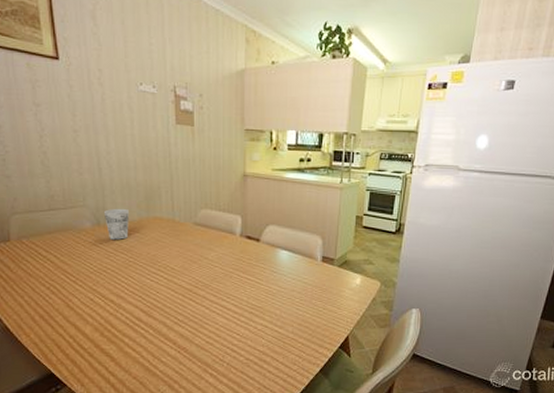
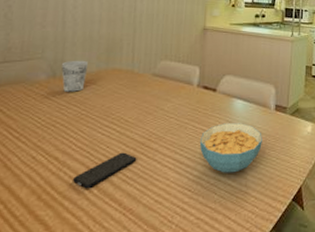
smartphone: none [130,297,186,329] -> present [73,152,137,189]
cereal bowl: none [245,273,309,321] -> present [199,123,262,173]

